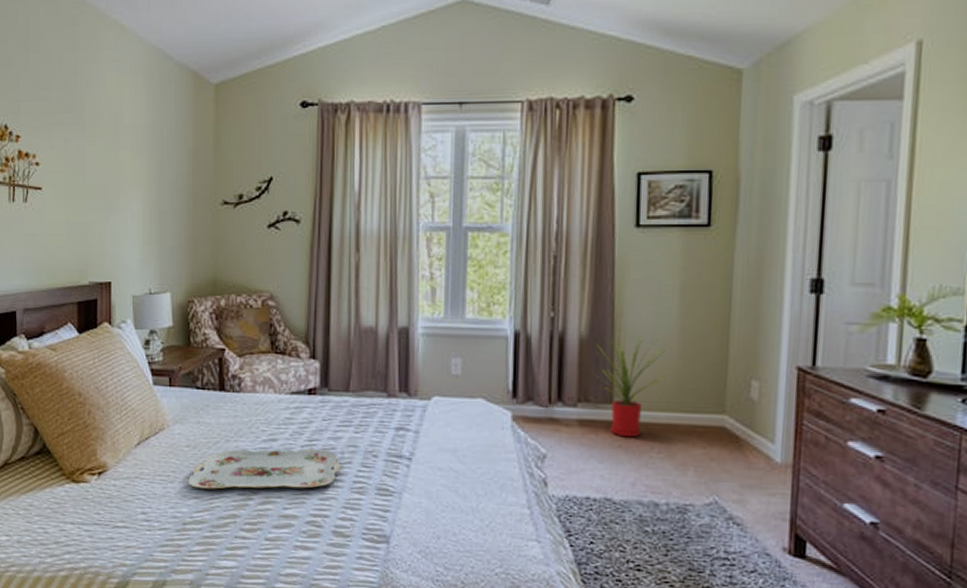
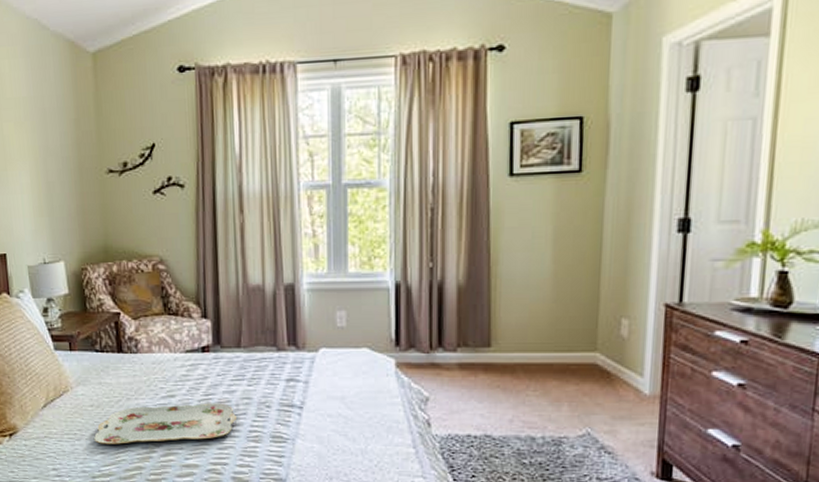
house plant: present [593,336,666,438] -> none [471,282,540,378]

